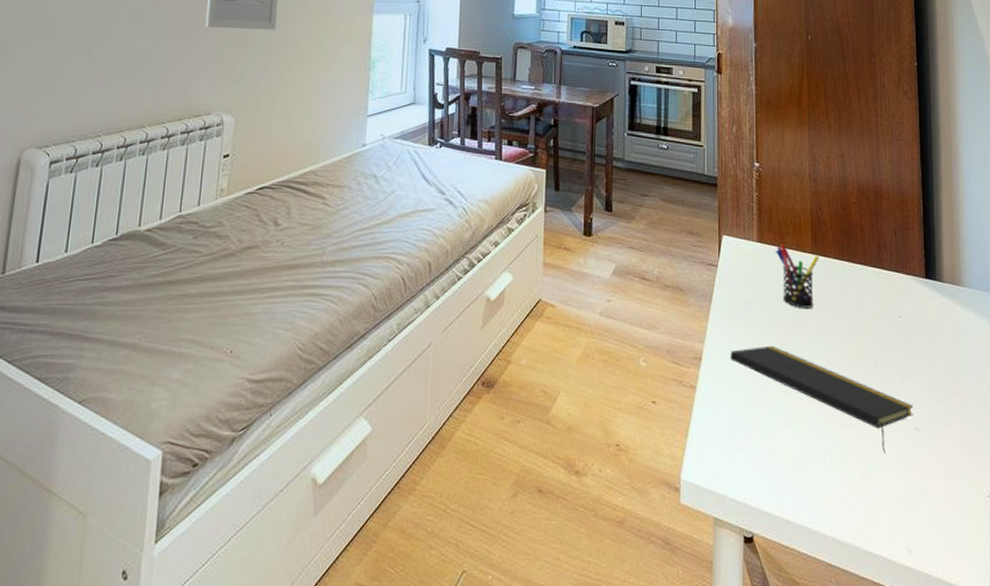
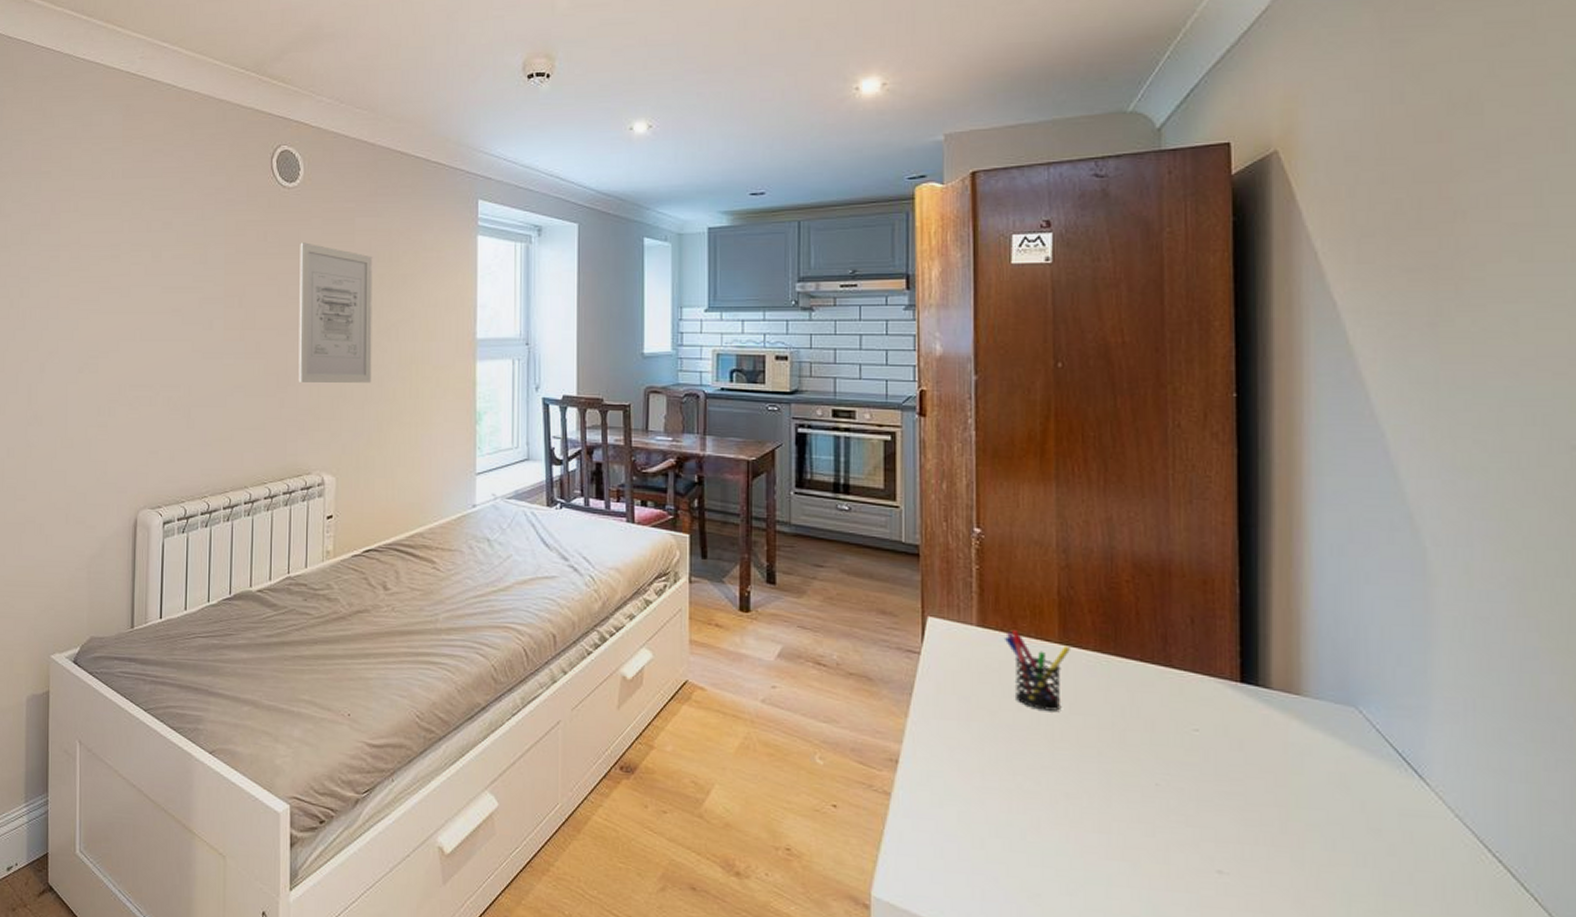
notepad: present [730,345,913,453] -> none [938,752,1215,897]

